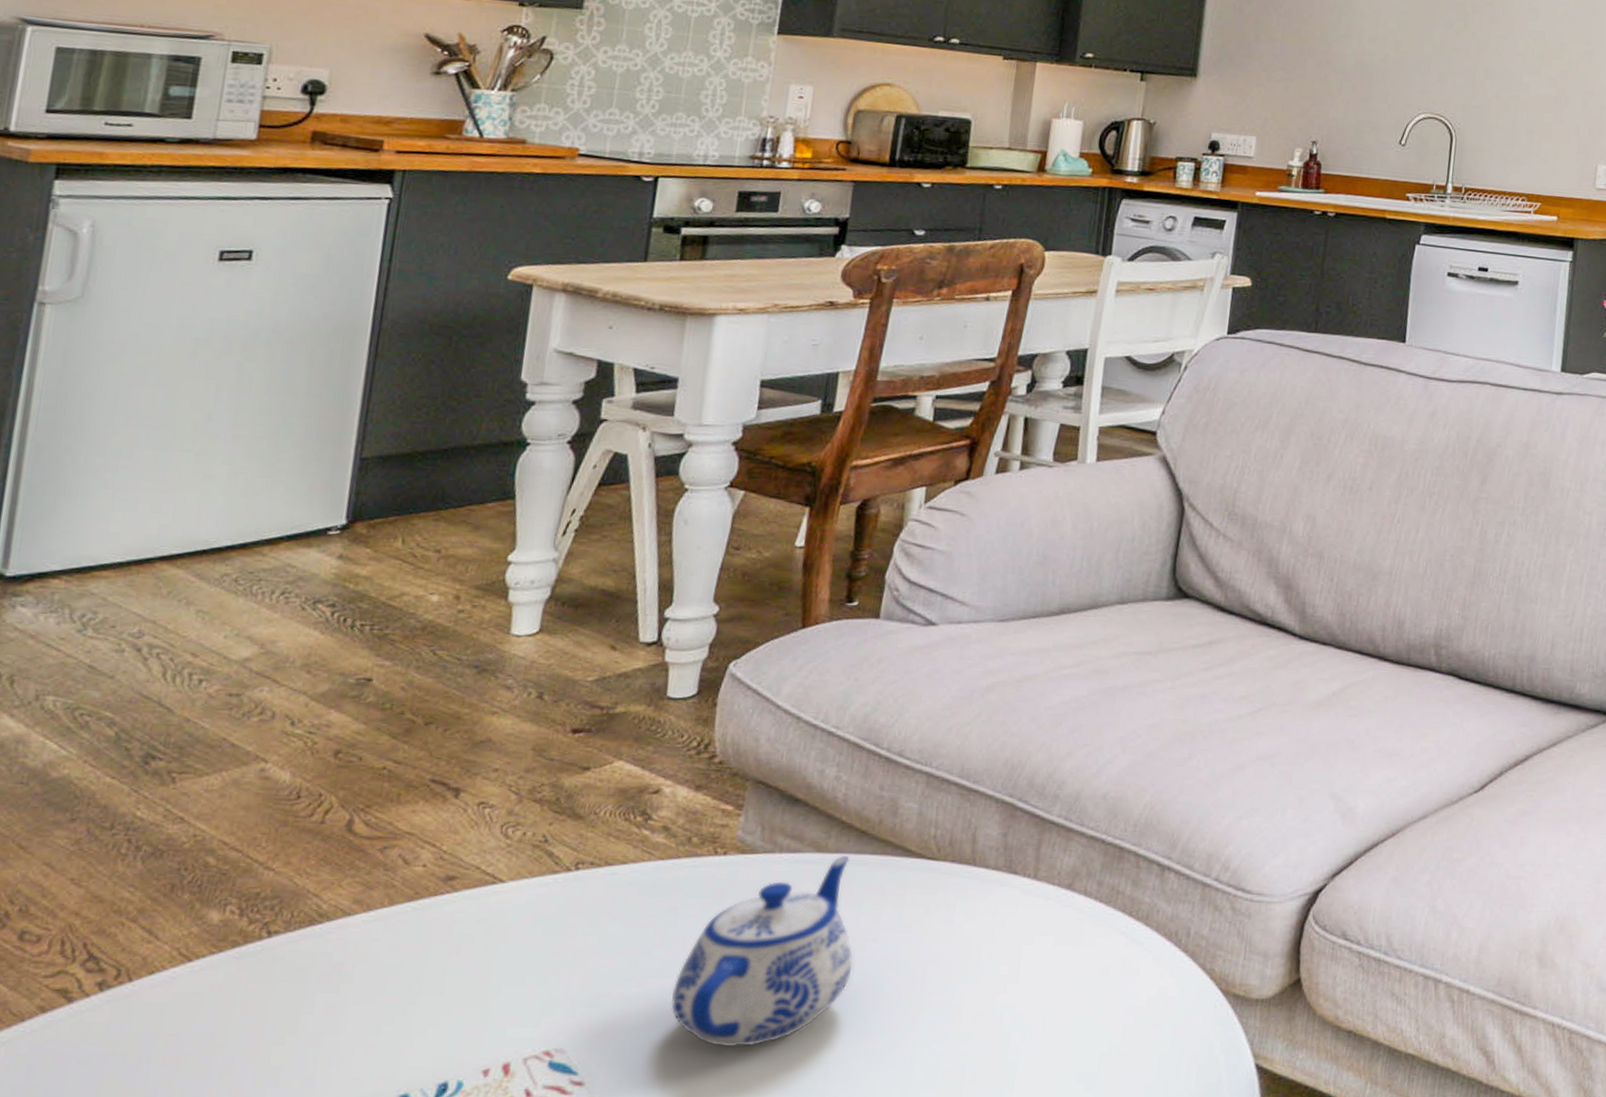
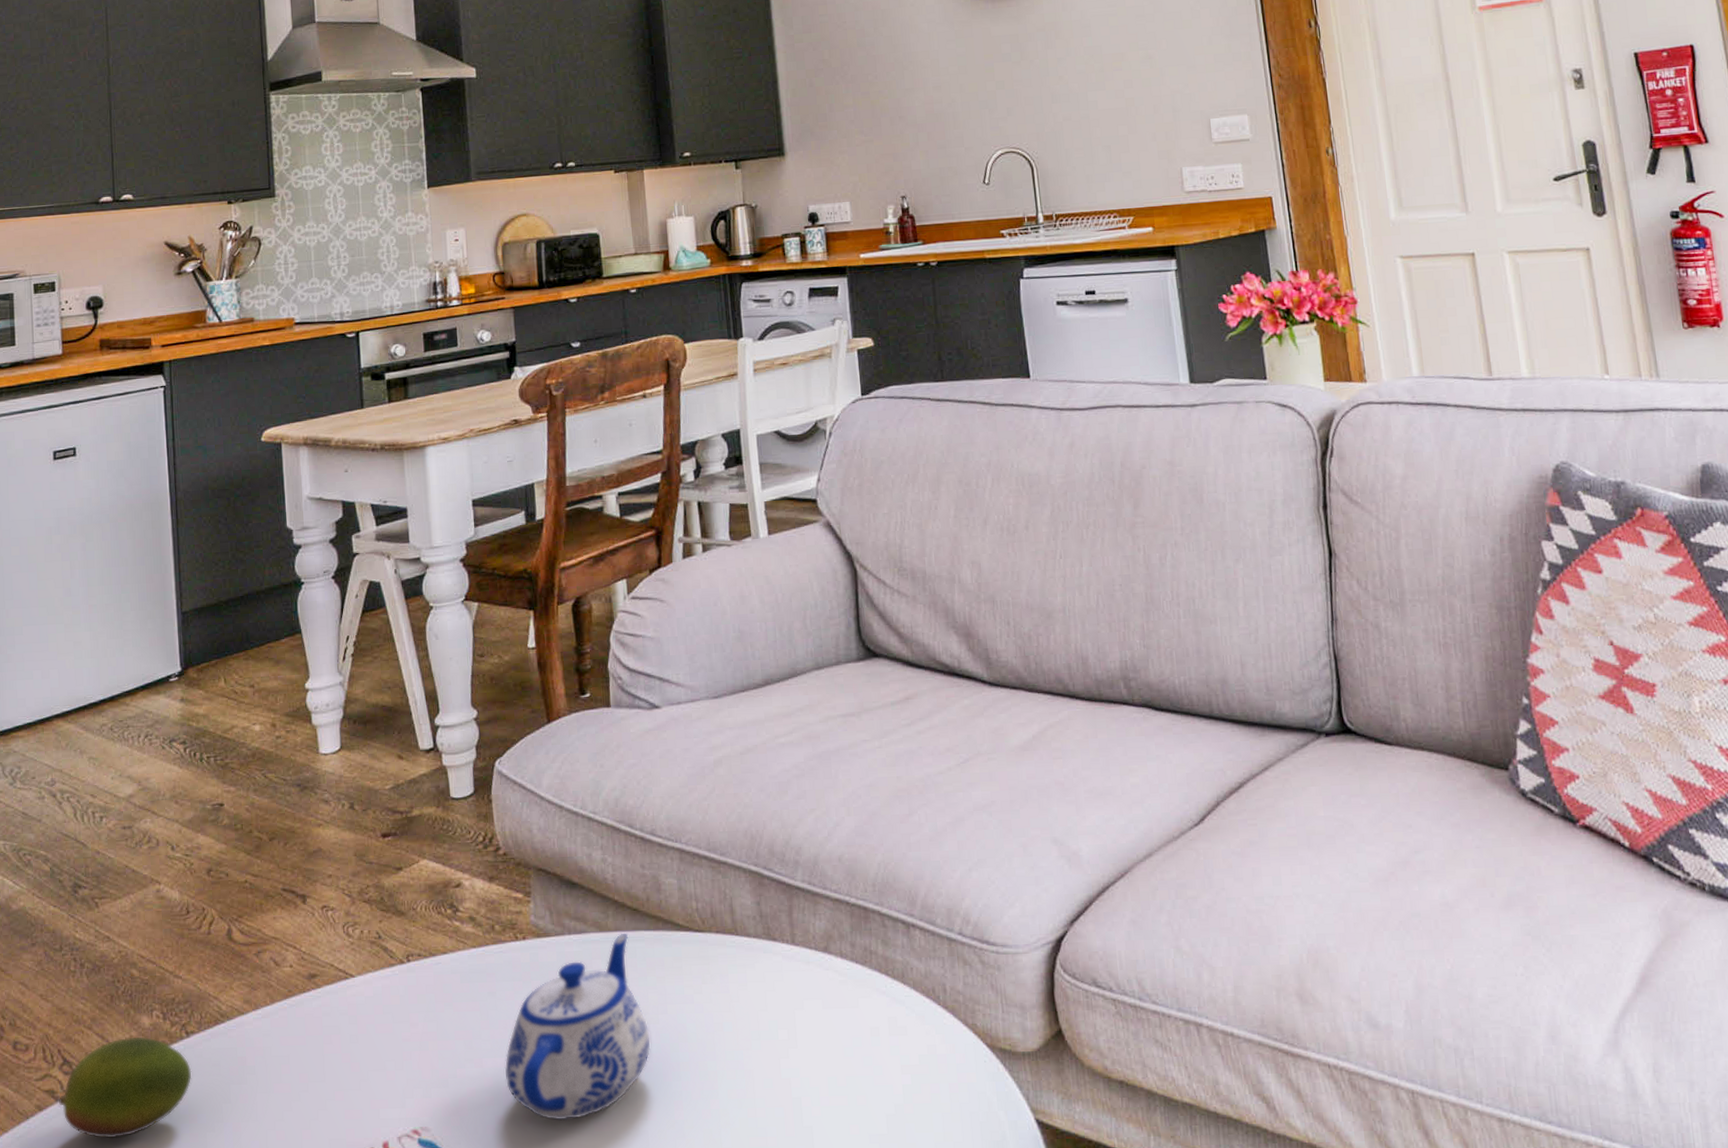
fruit: none [71,933,267,1048] -> present [58,1036,192,1139]

